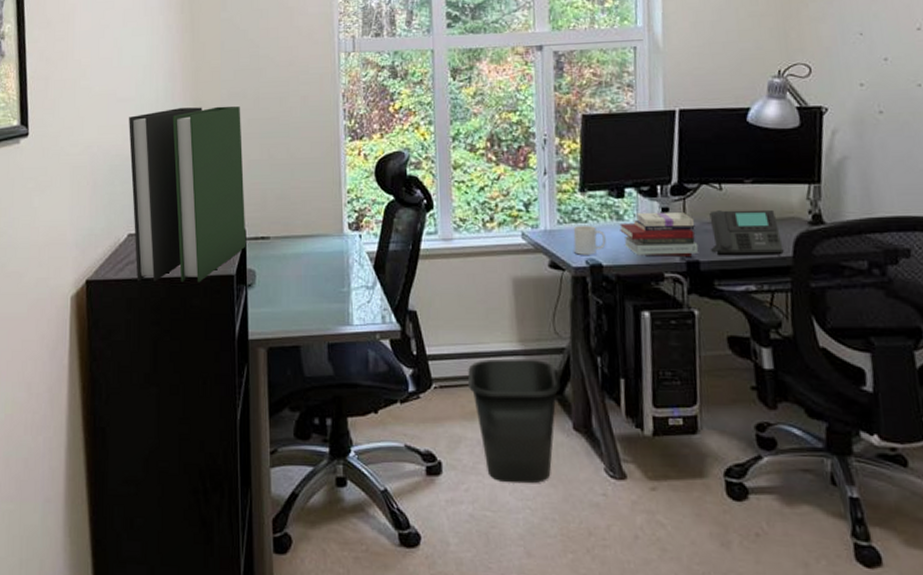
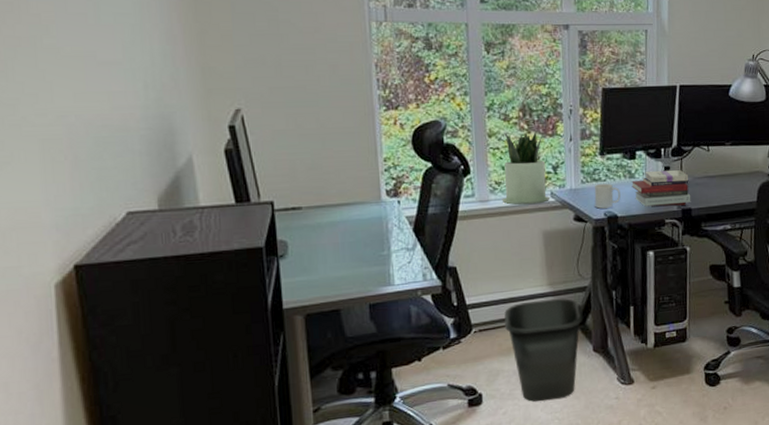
binder: present [129,106,247,283] -> none [116,73,276,262]
planter: none [466,163,522,246] -> present [502,130,551,206]
phone: present [709,209,784,256] -> none [700,165,751,204]

